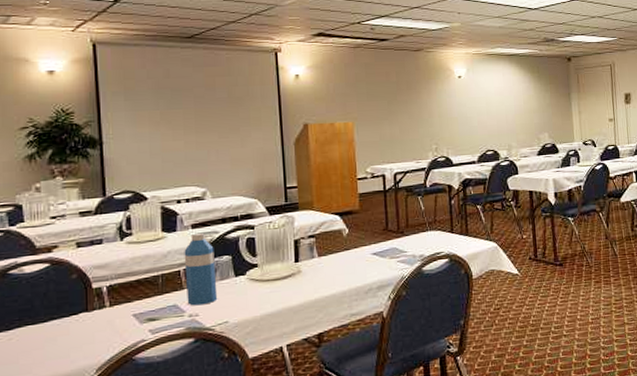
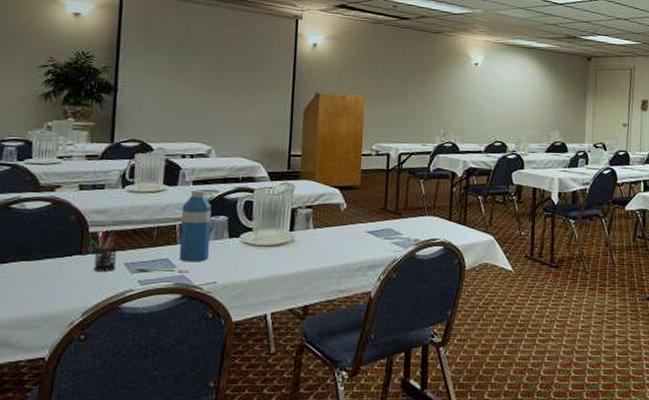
pen holder: none [95,285,125,326] -> present [90,231,117,272]

